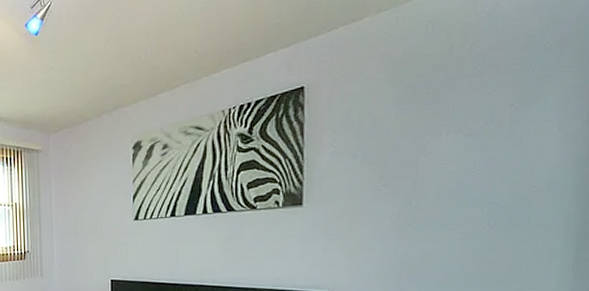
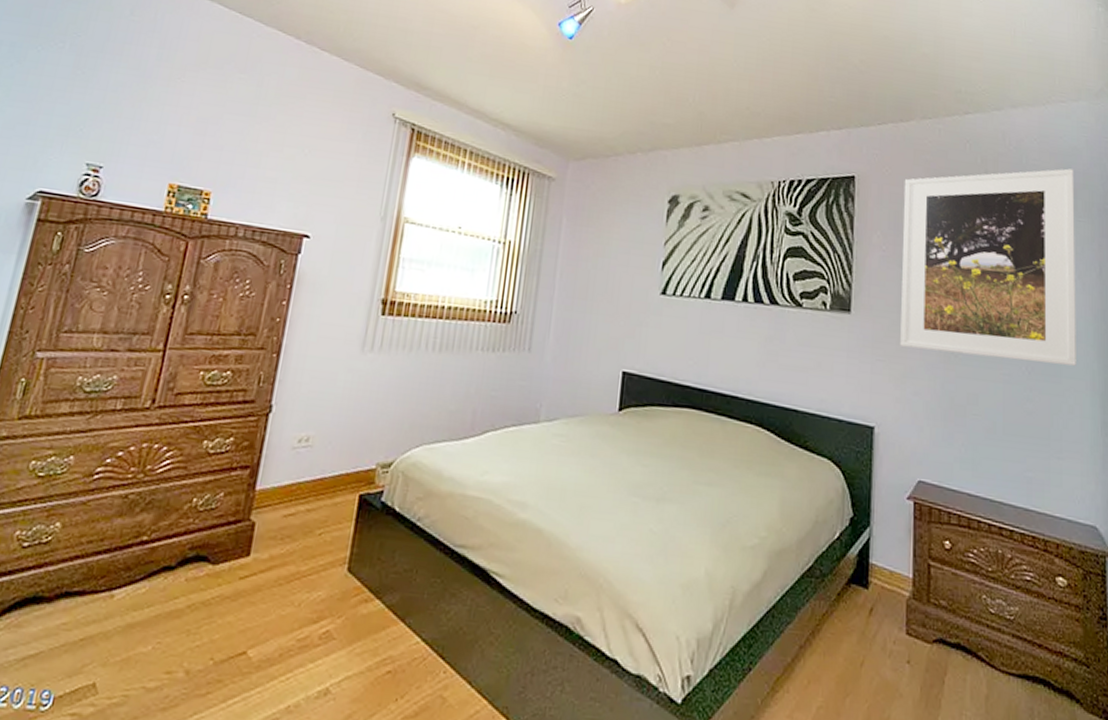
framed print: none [352,18,565,225] -> present [900,168,1076,366]

